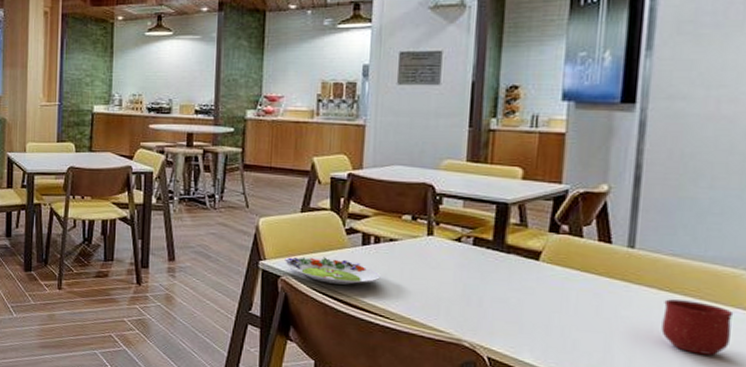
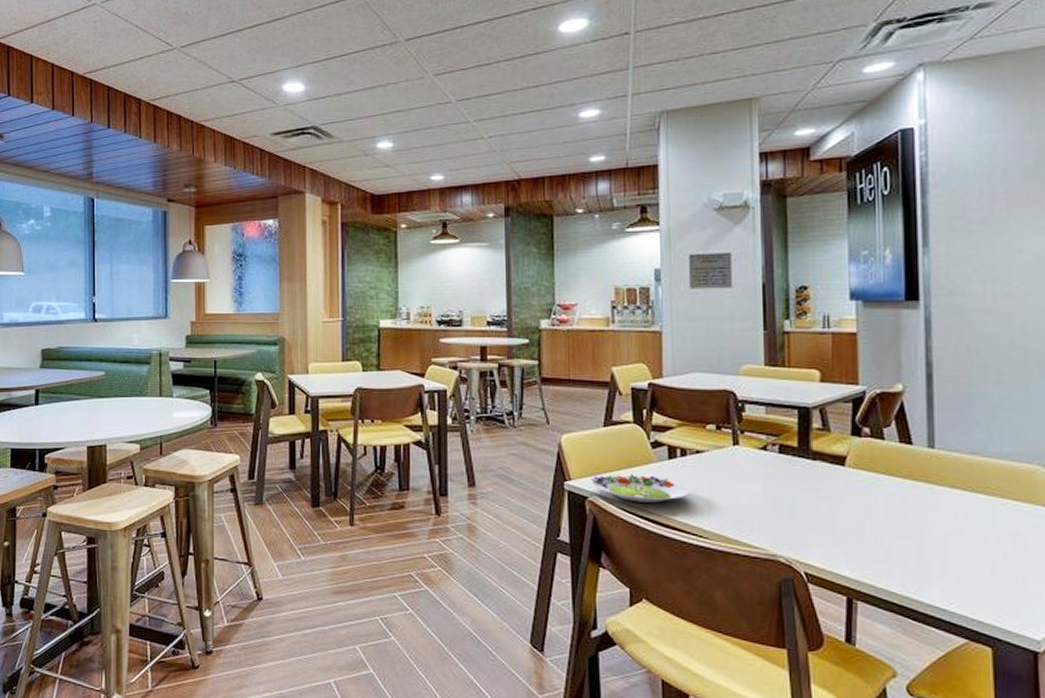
mug: present [661,299,734,355] -> none [968,499,1035,556]

